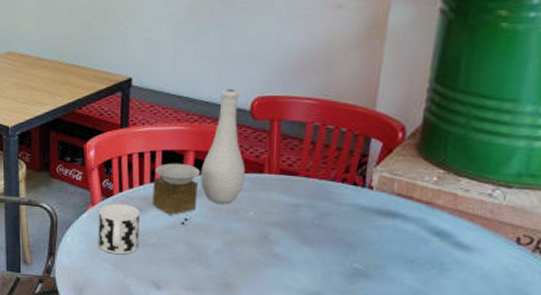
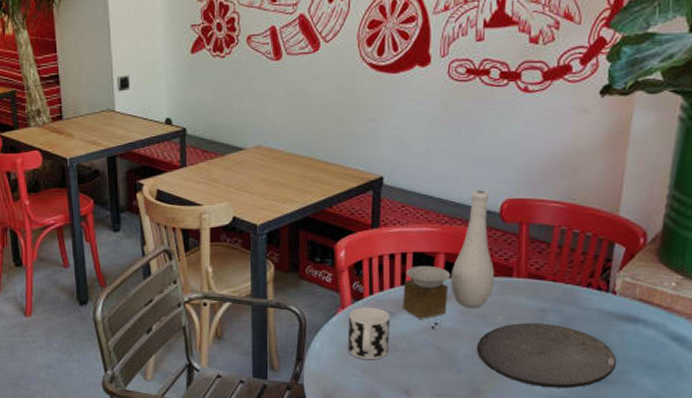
plate: none [227,218,374,283] -> present [476,323,617,388]

